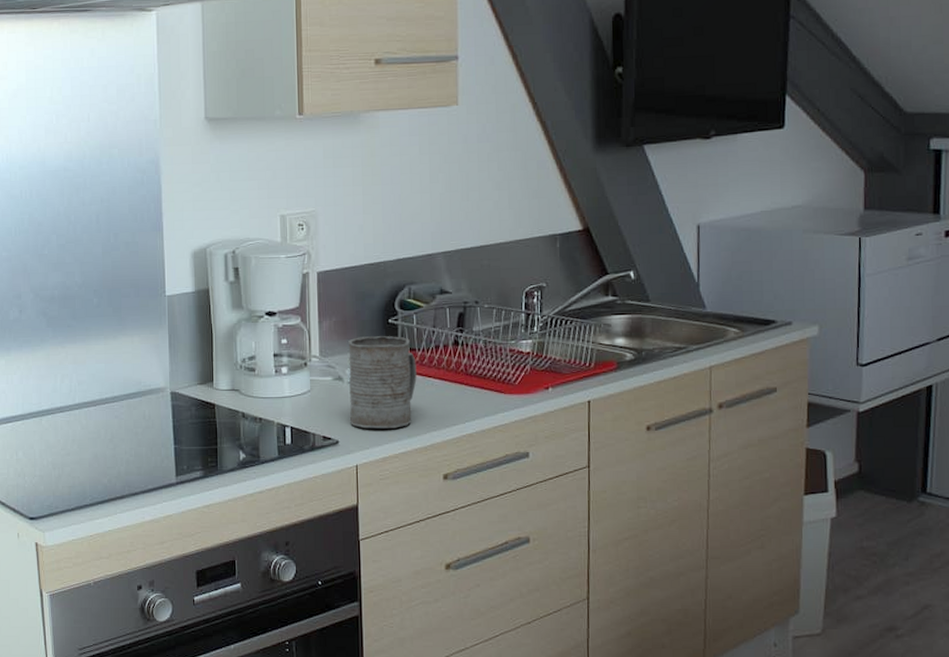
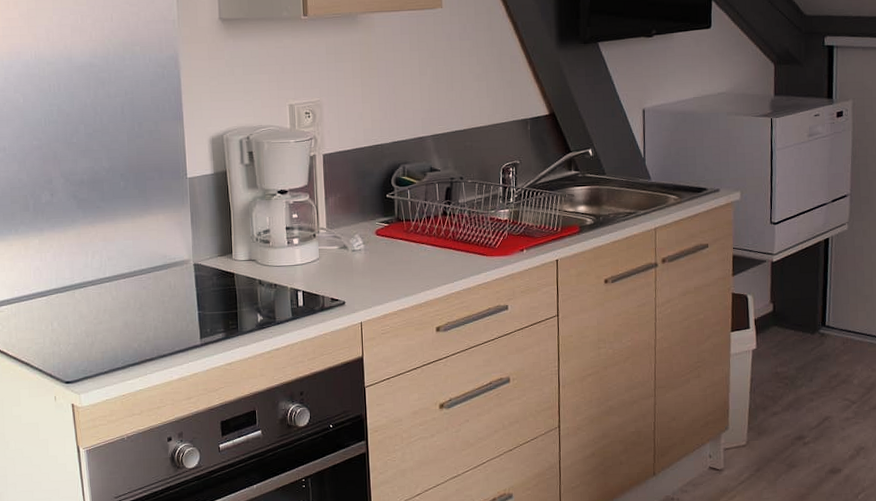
mug: present [348,336,417,429] -> none [352,209,412,290]

